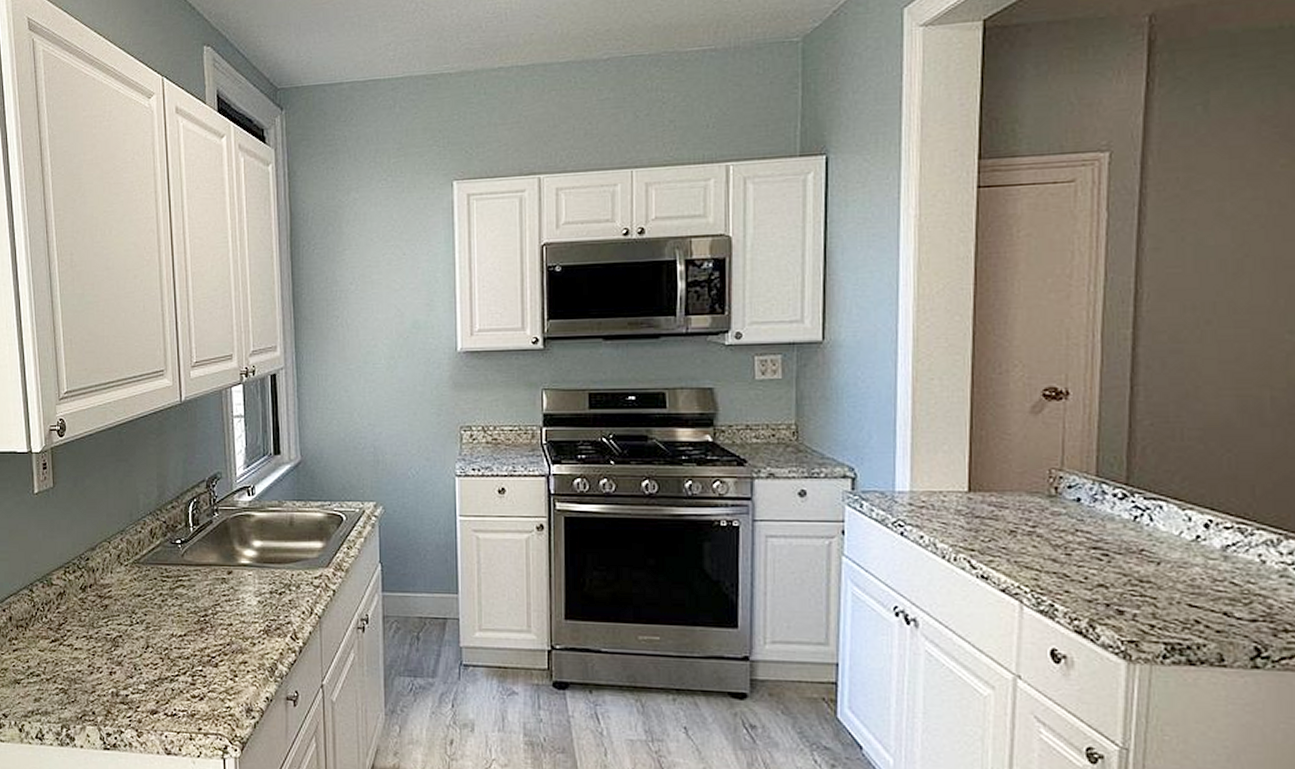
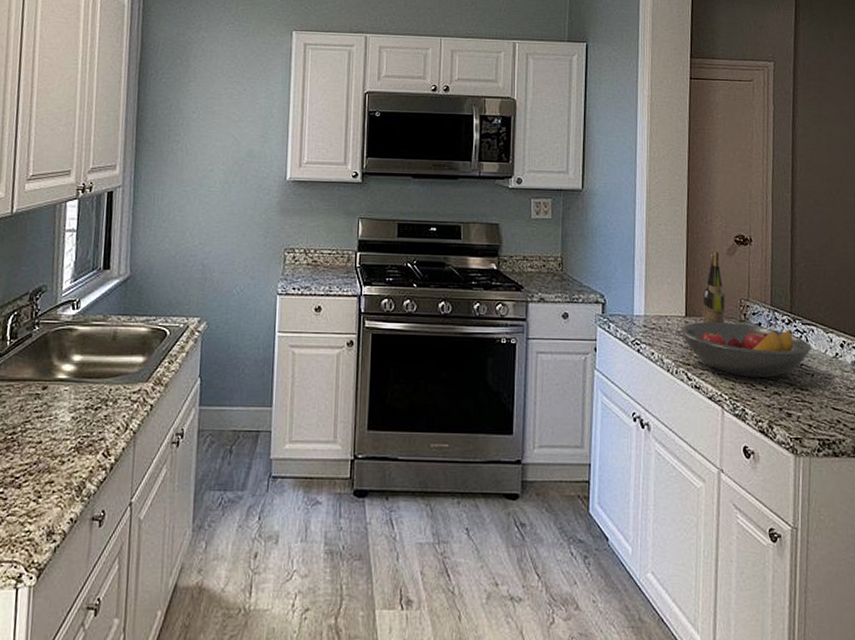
fruit bowl: none [961,498,1159,566] -> present [681,322,812,378]
wine bottle: none [993,408,1028,500] -> present [702,250,726,324]

